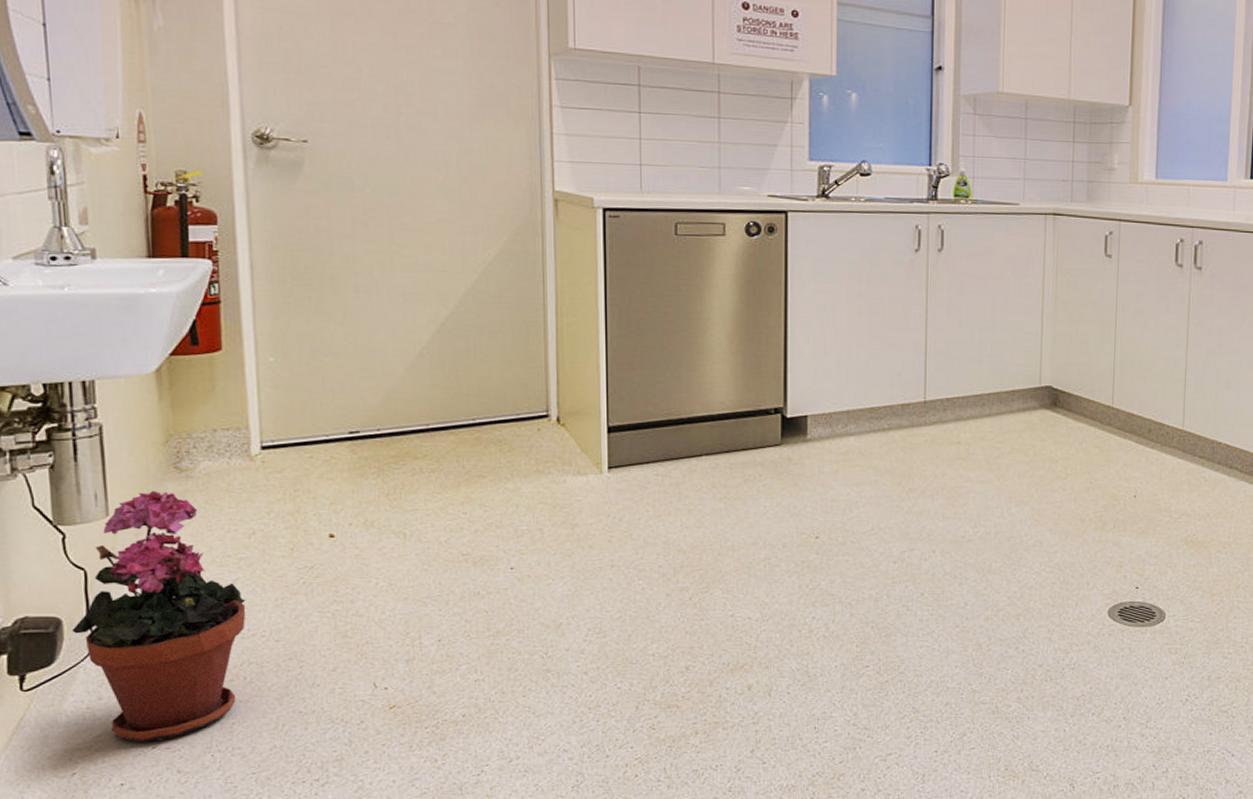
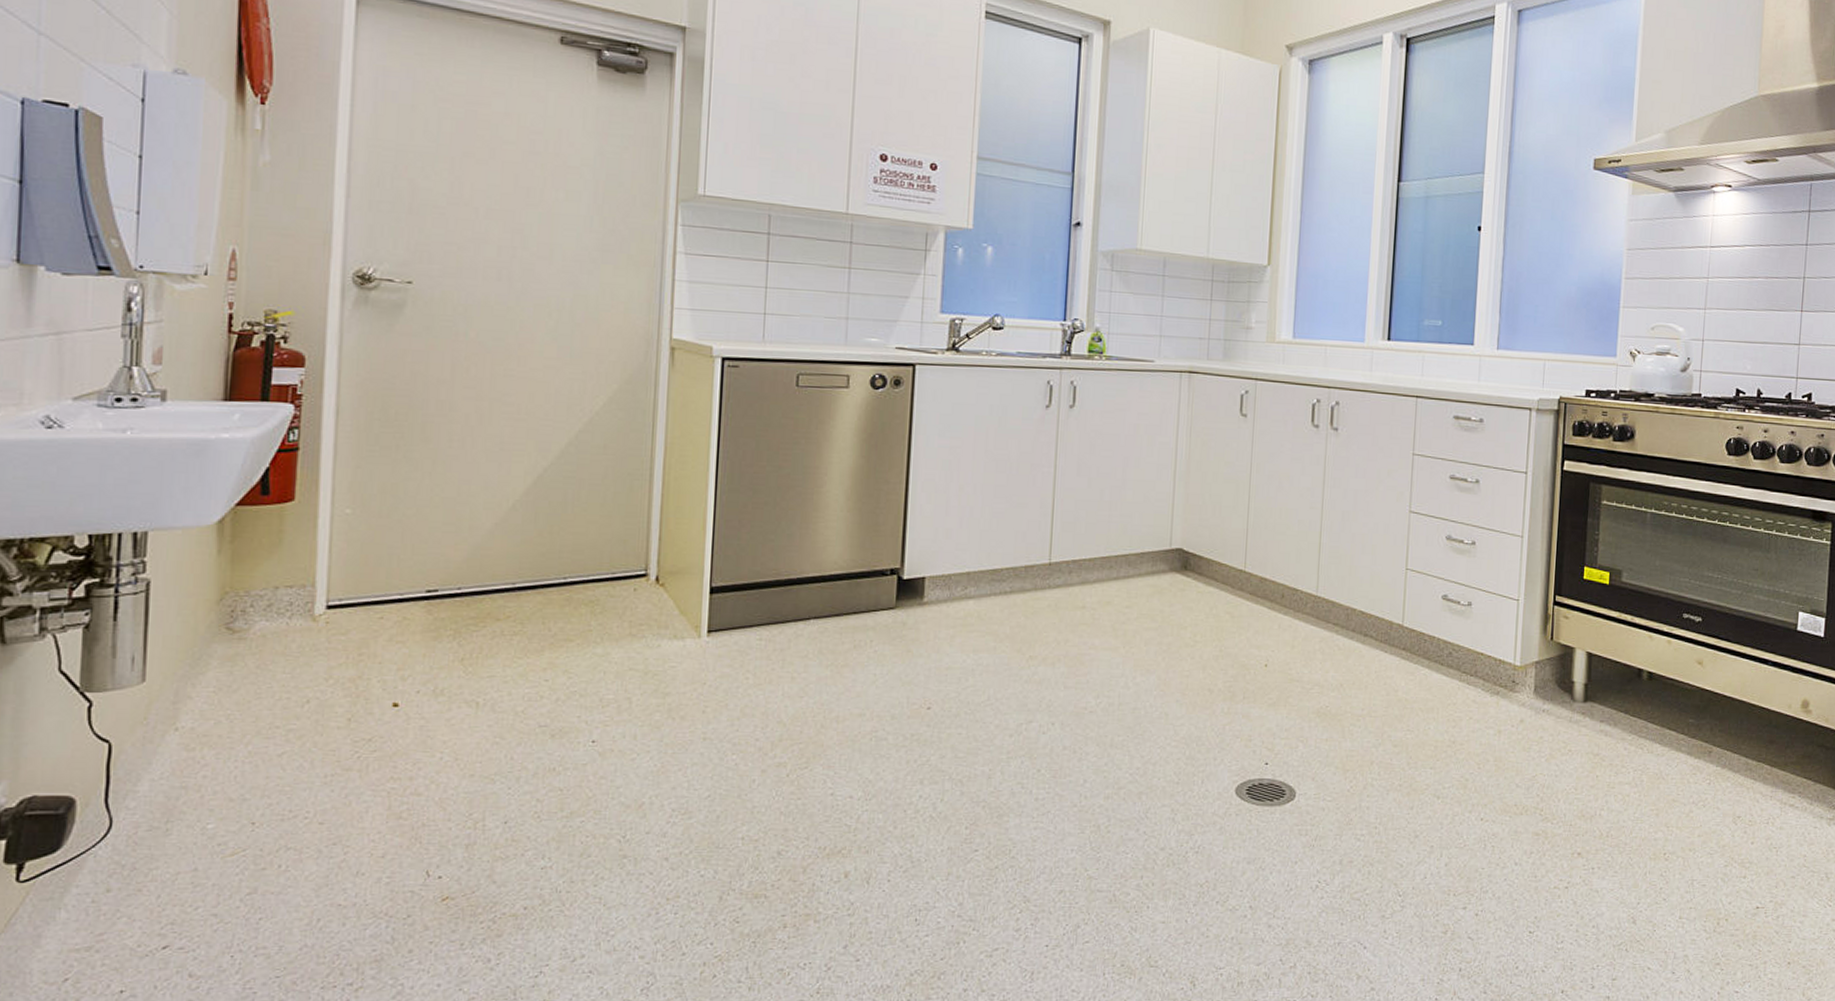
potted plant: present [72,491,246,742] -> none [86,654,290,941]

